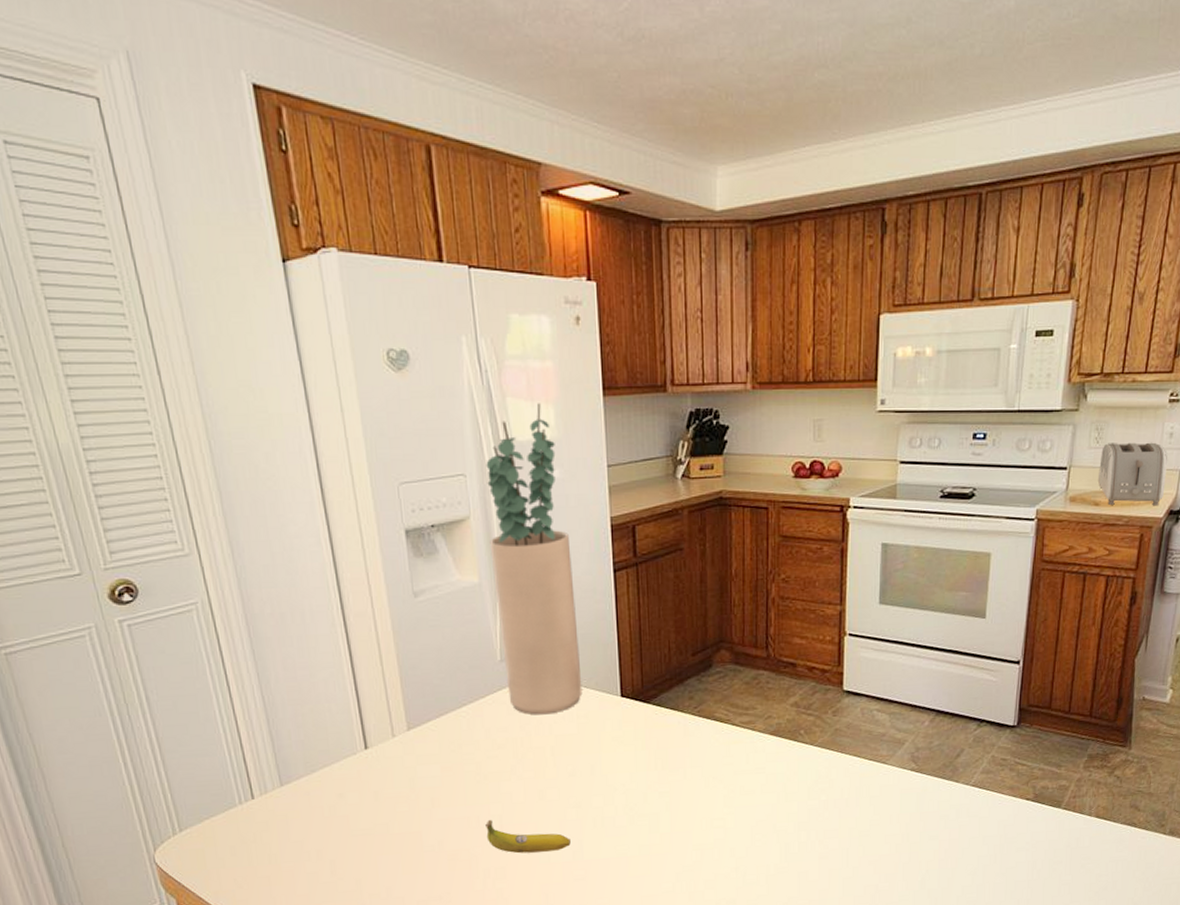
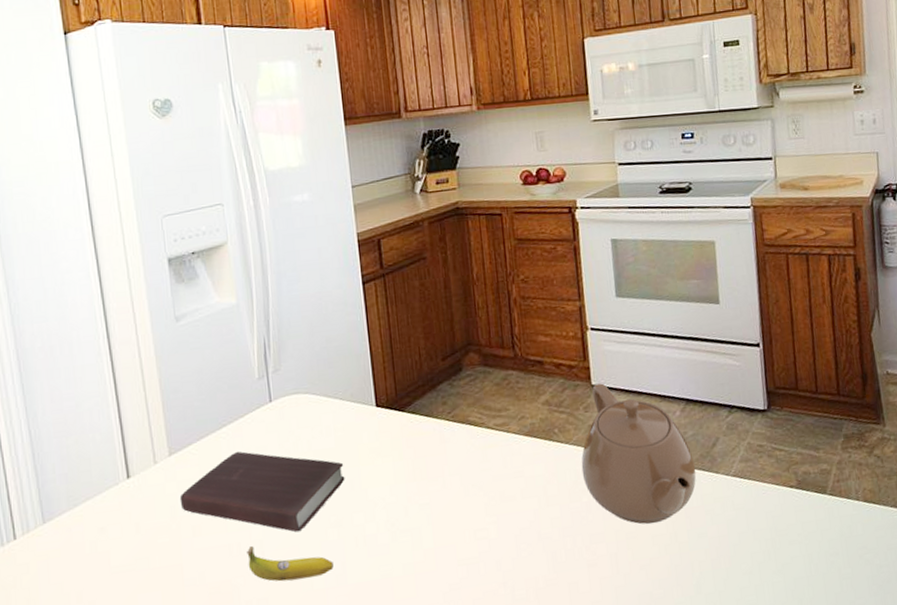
book: none [418,730,586,810] -> present [179,451,345,532]
vase: present [486,403,583,715] -> none [241,136,339,432]
teapot: none [823,689,937,824] -> present [581,383,697,524]
toaster: present [1097,442,1168,506] -> none [801,129,867,189]

